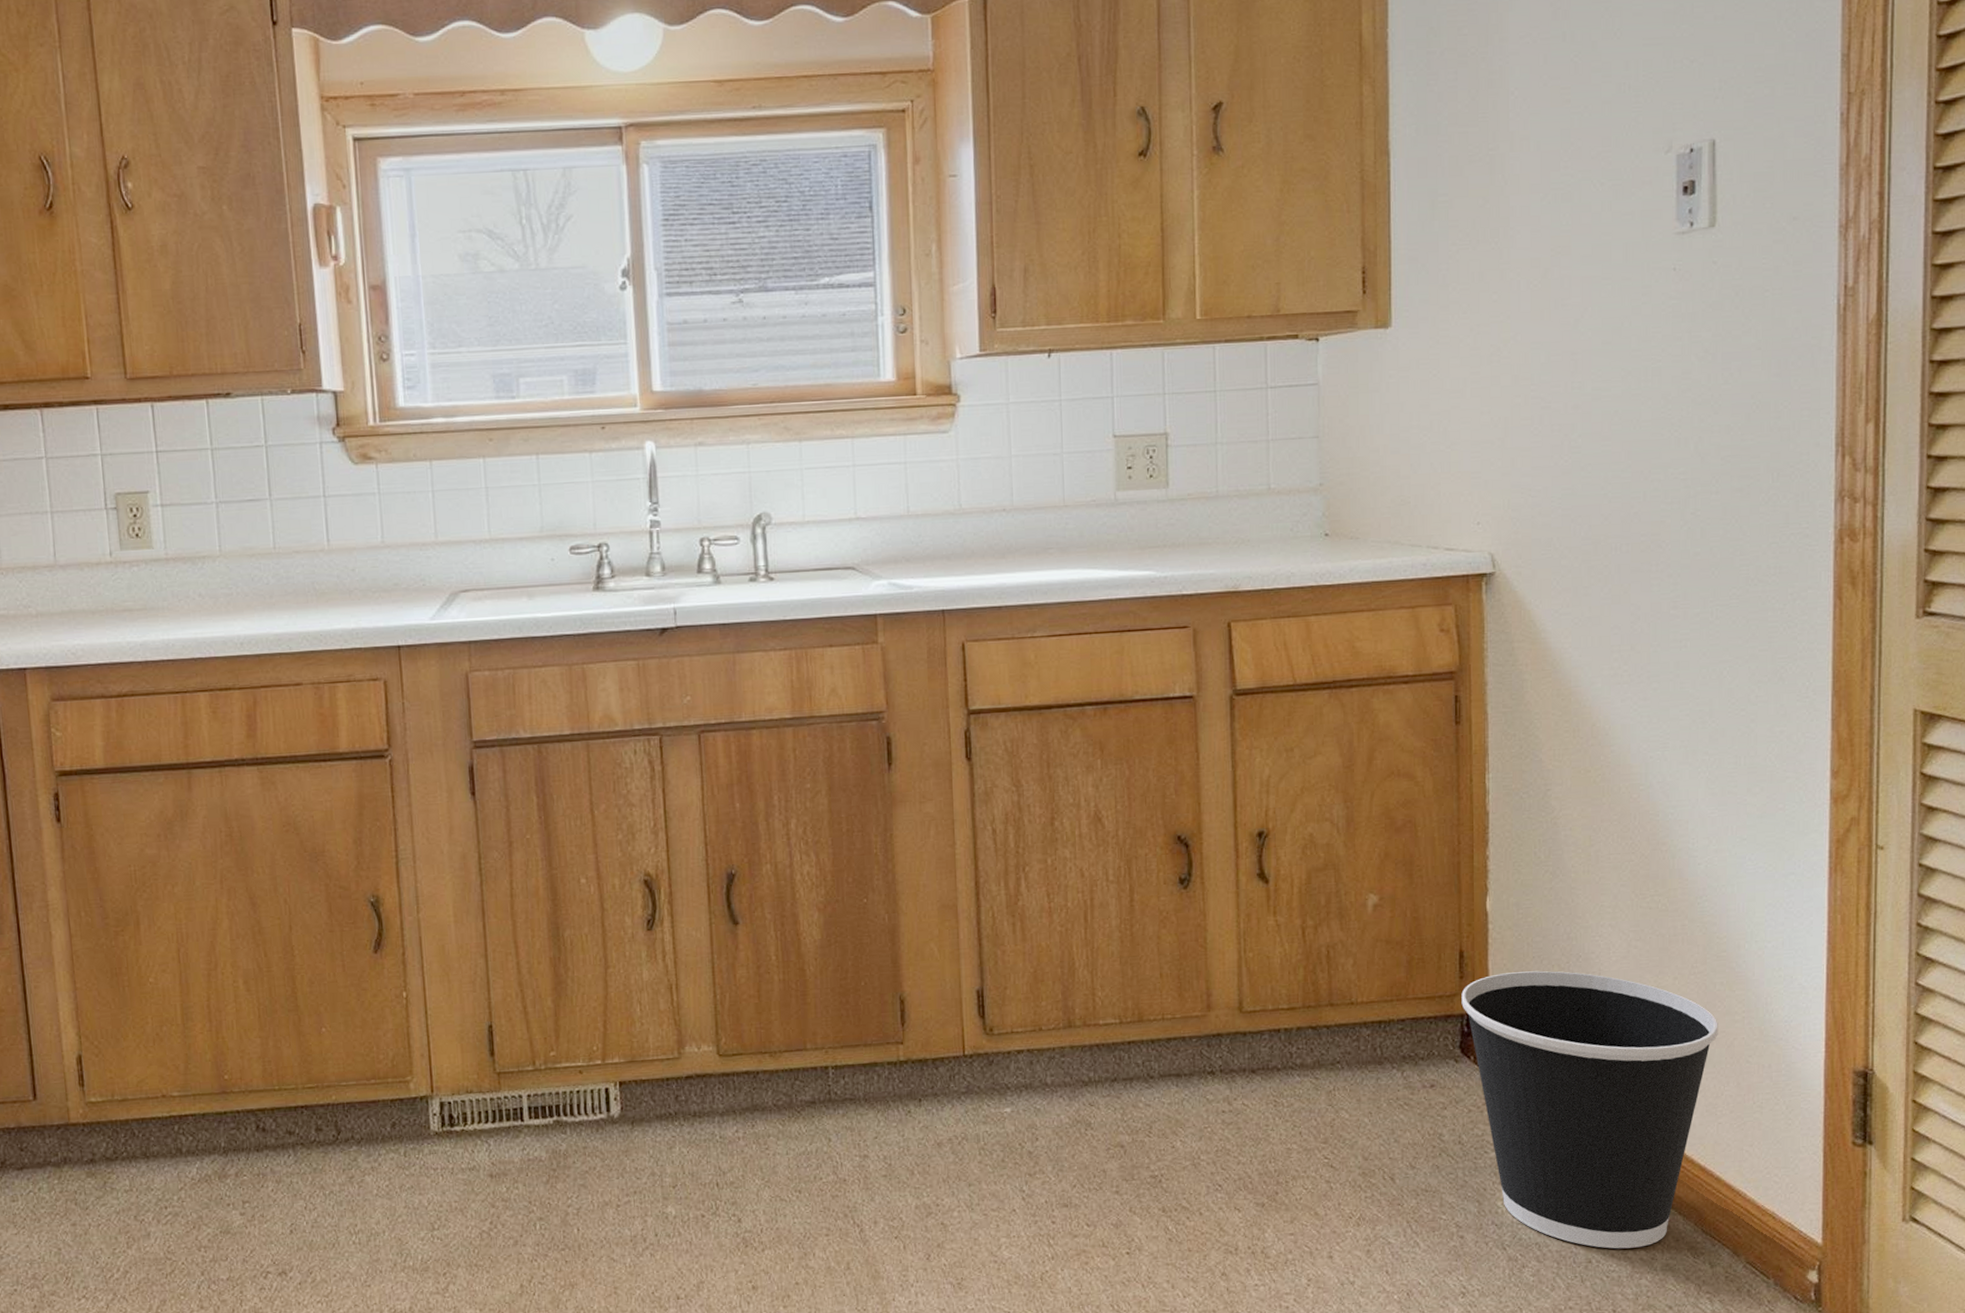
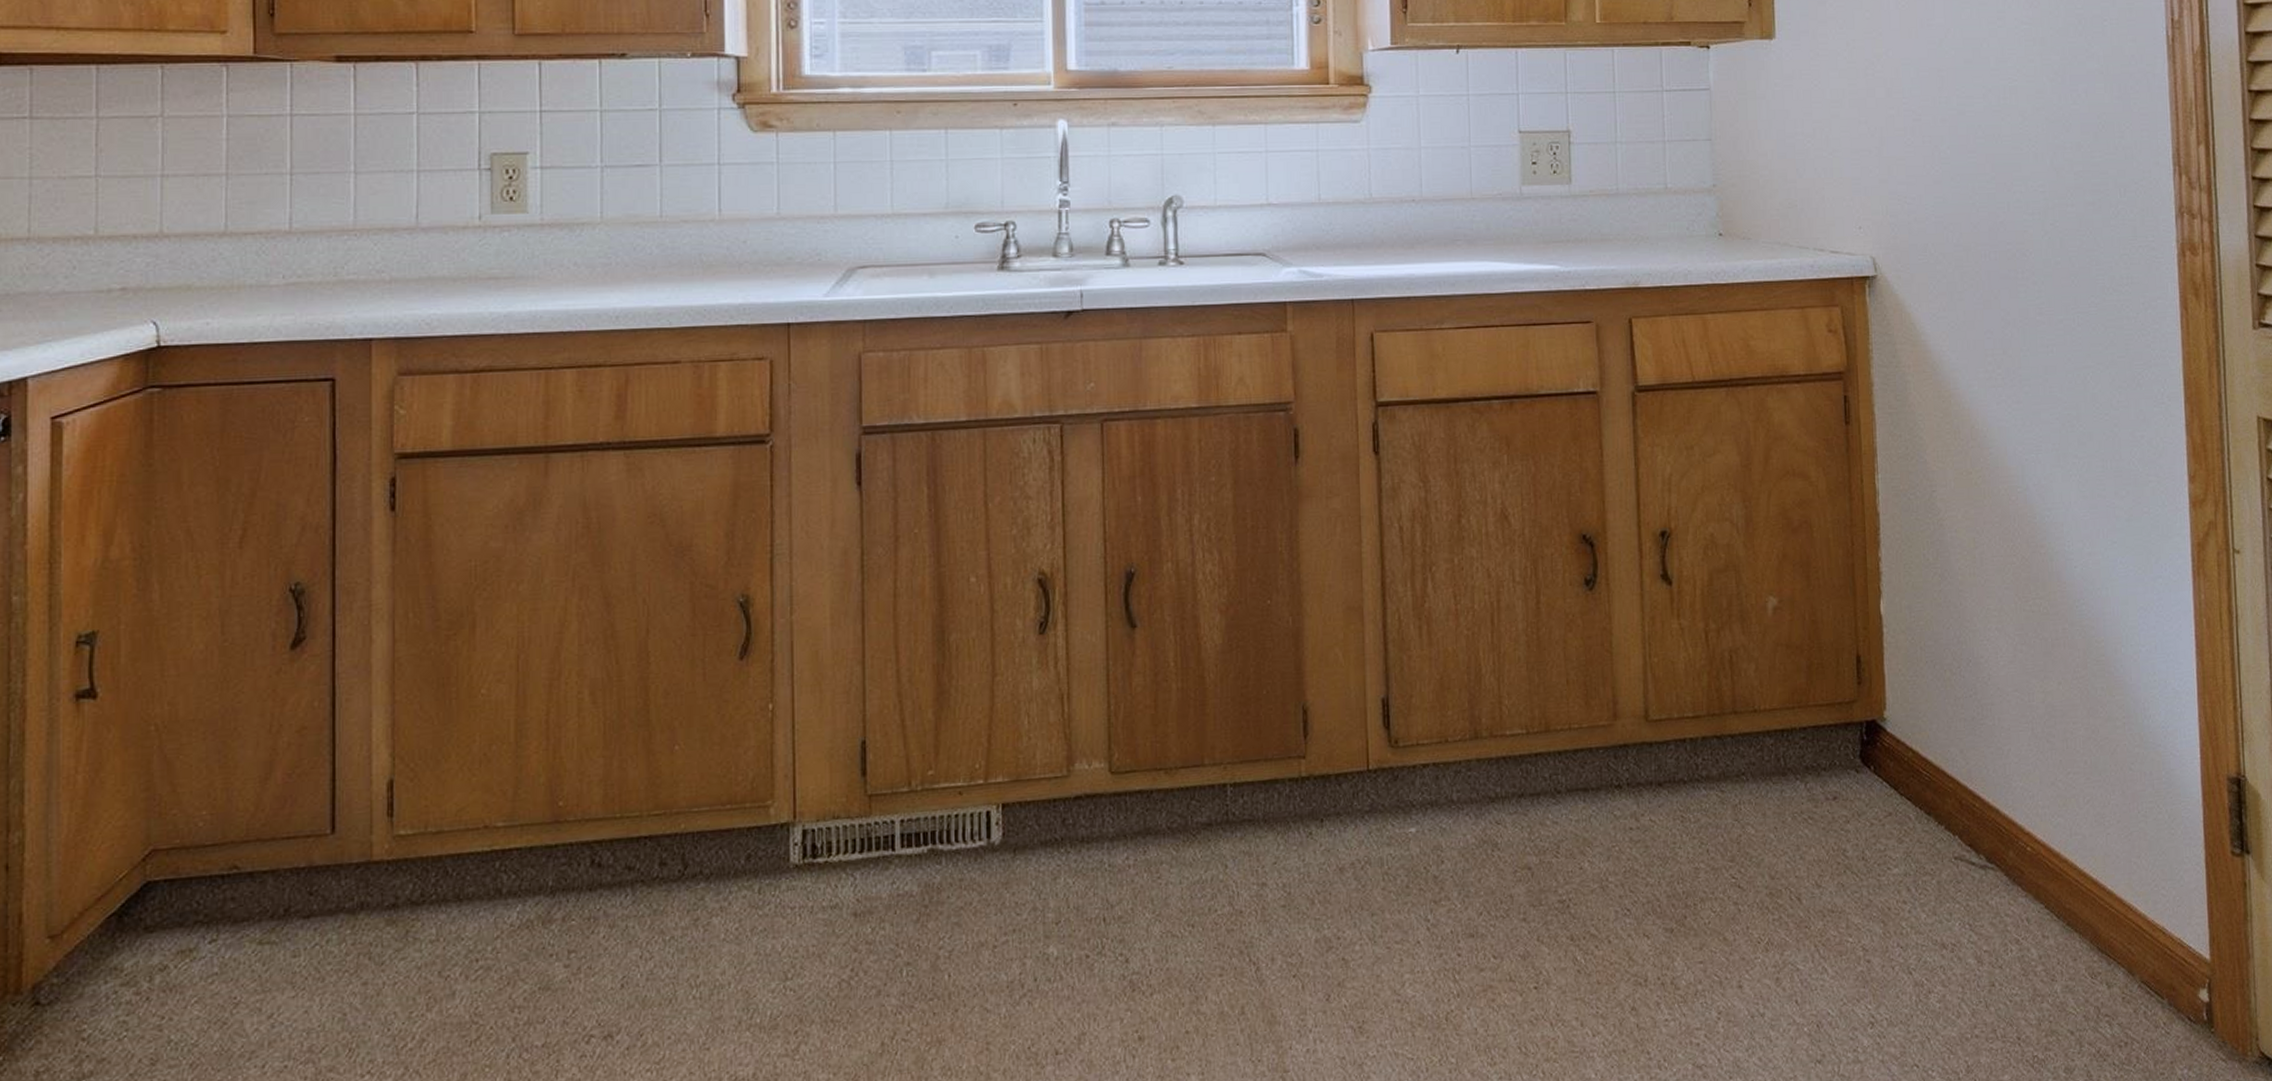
wastebasket: present [1461,971,1718,1249] -> none [1860,676,2102,971]

